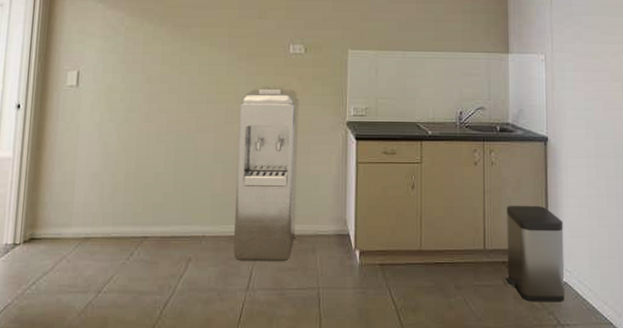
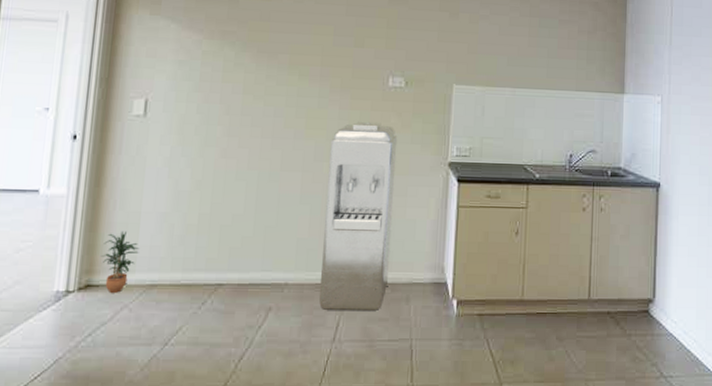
potted plant: none [42,189,75,245] -> present [101,230,139,293]
pedal bin: present [502,205,565,302] -> none [605,253,671,354]

